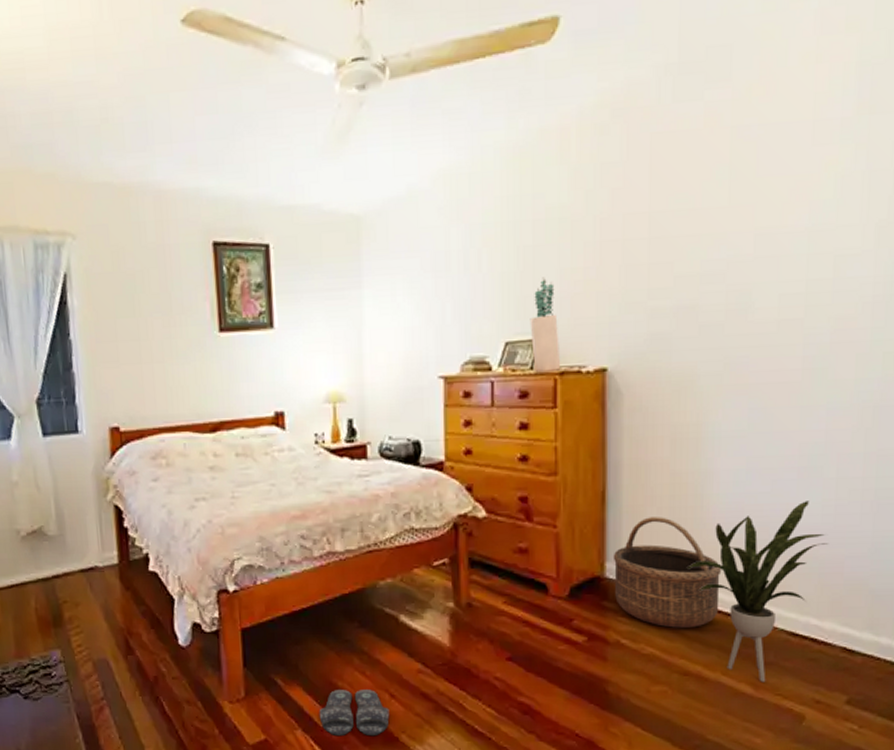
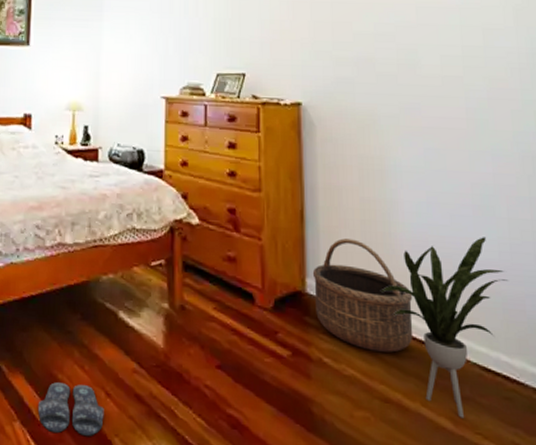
vase: present [530,277,561,373] -> none [237,25,263,102]

